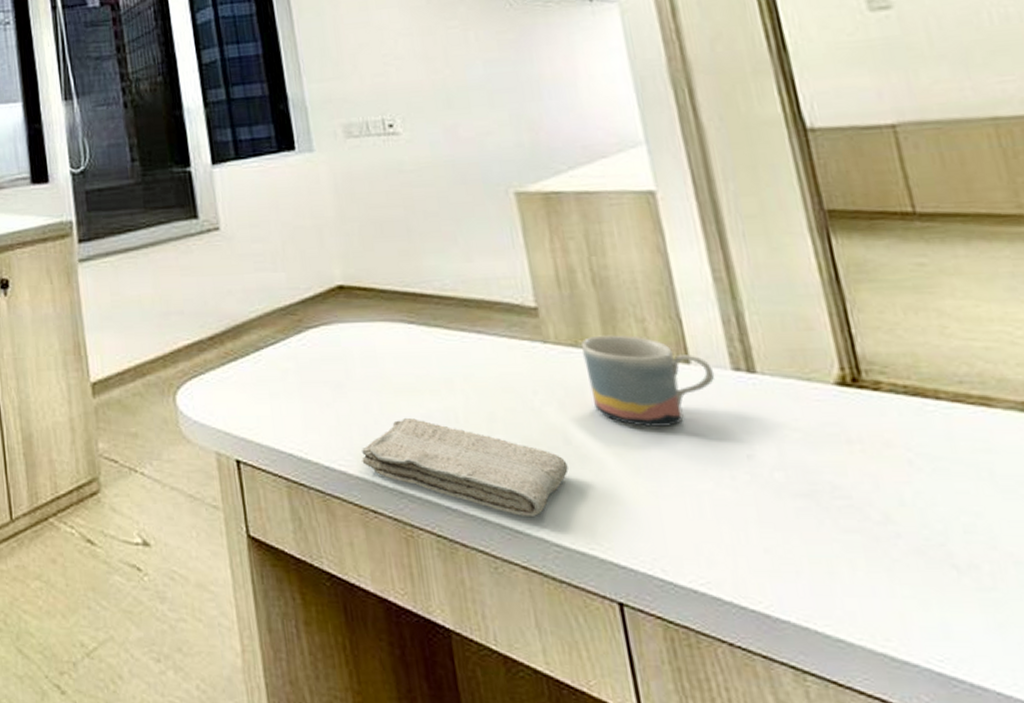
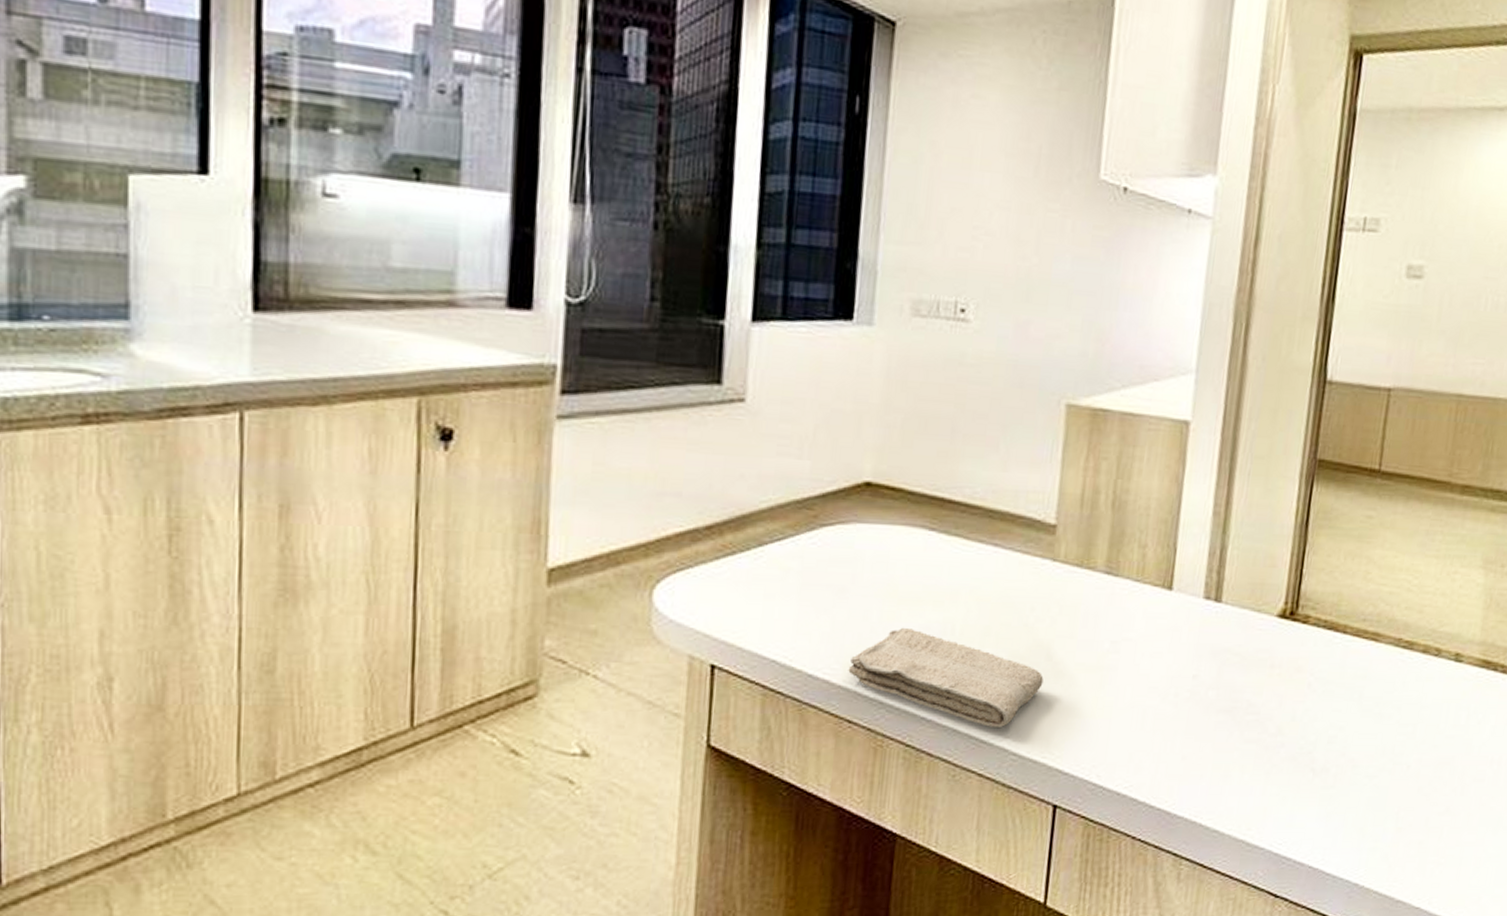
mug: present [581,334,715,427] -> none [1082,557,1189,647]

